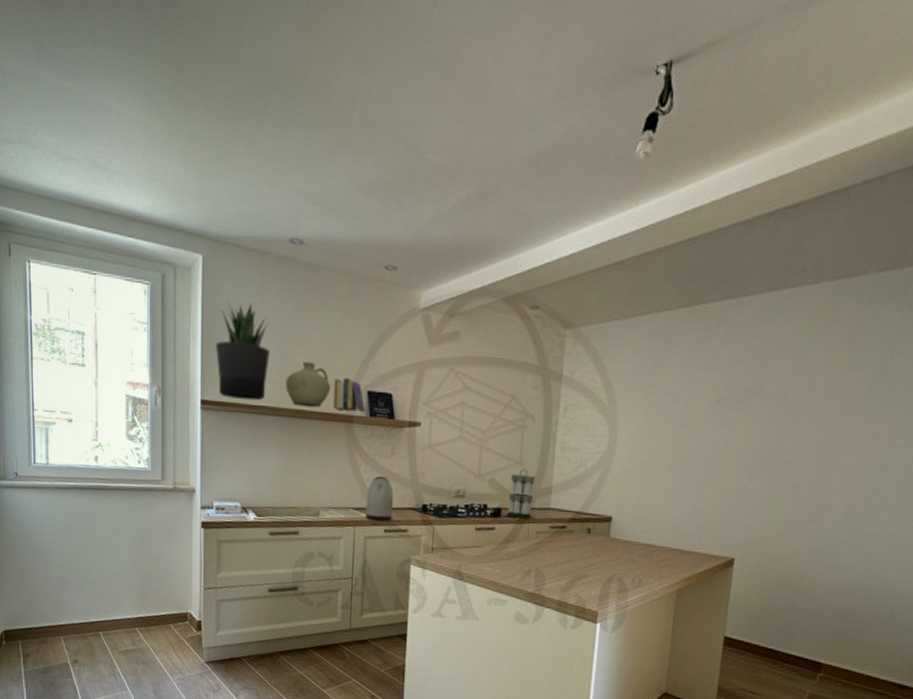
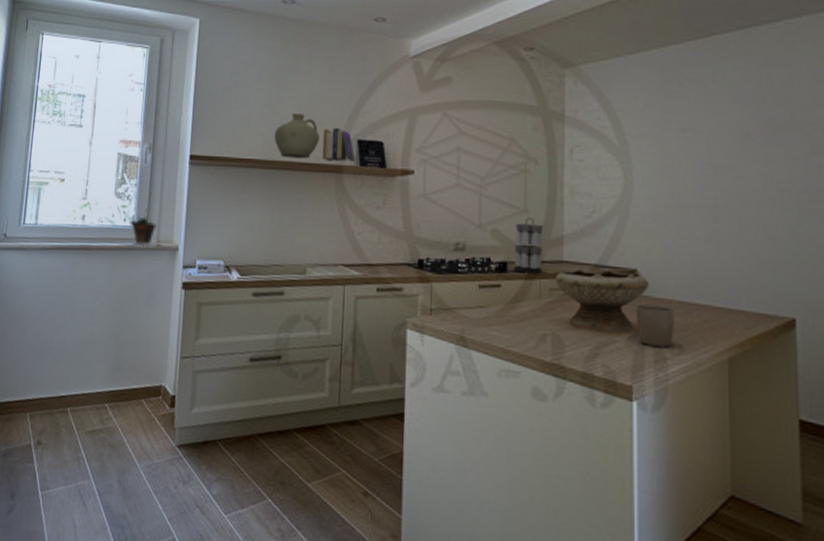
succulent plant: none [144,451,172,486] -> present [129,208,157,245]
planter: present [215,300,270,401] -> none [207,58,260,154]
kettle: present [364,476,393,521] -> none [355,228,386,279]
bowl: none [541,513,620,569] -> present [555,267,648,333]
mug: none [606,545,638,582] -> present [636,304,674,348]

